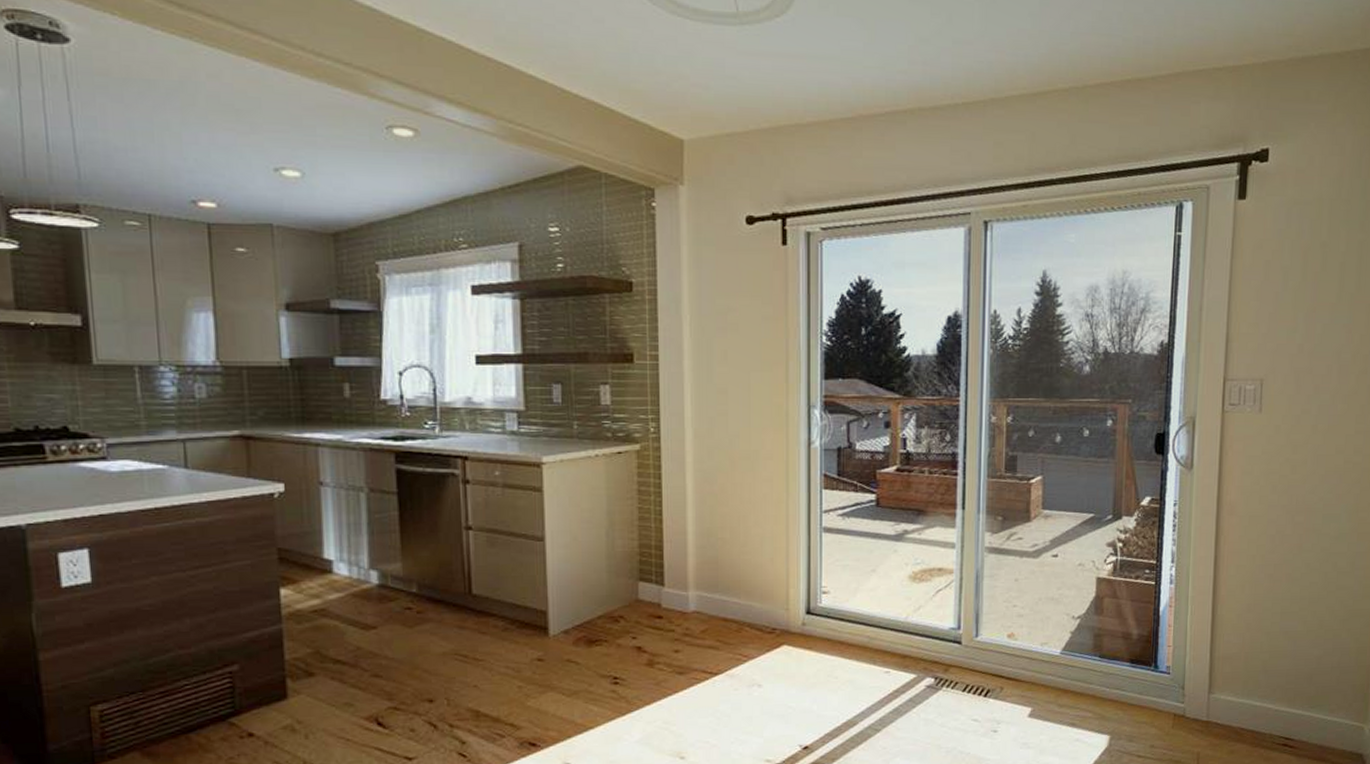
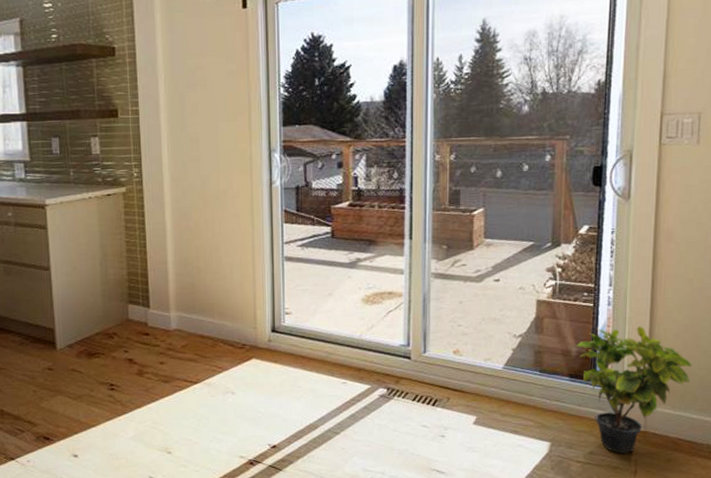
potted plant: none [1136,605,1255,747] -> present [575,325,692,454]

